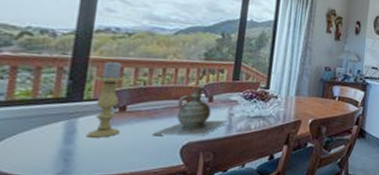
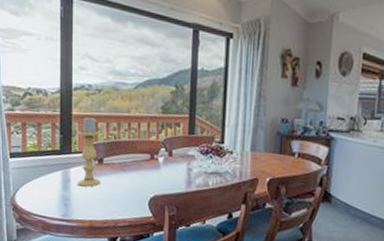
ceramic jug: present [152,87,228,136] -> none [125,141,187,189]

